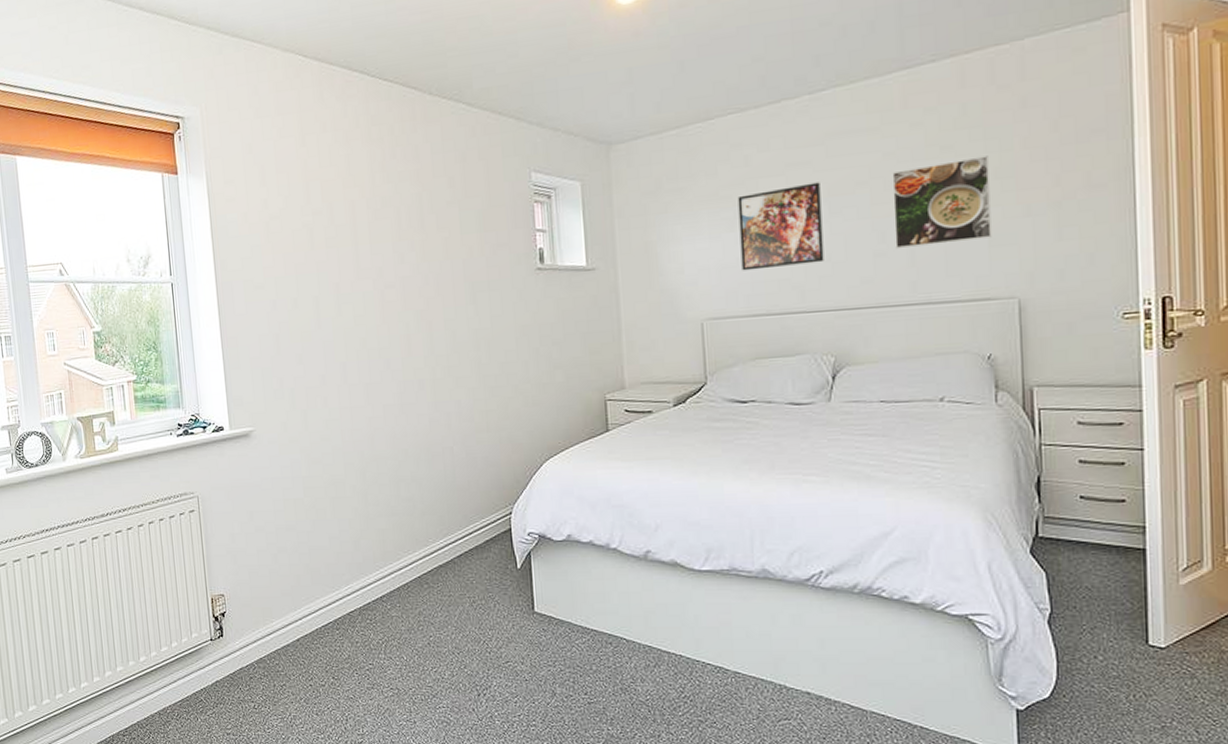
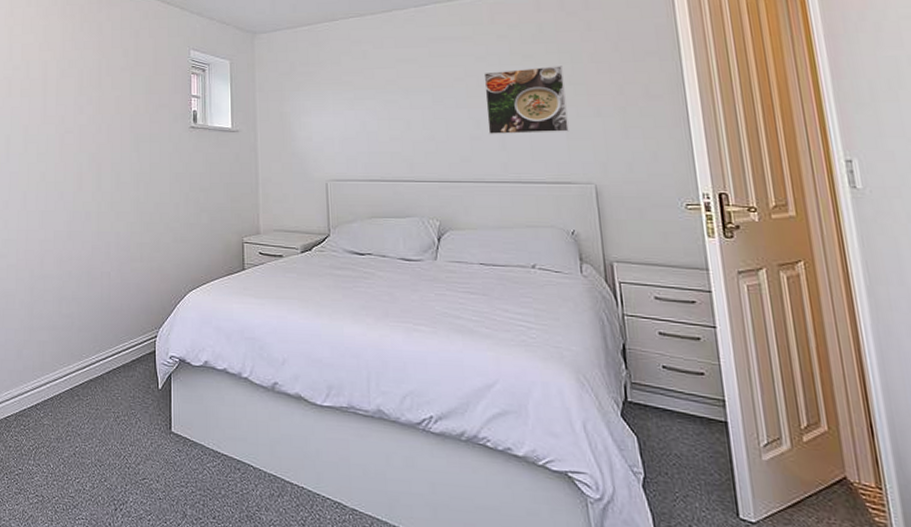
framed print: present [737,182,824,271] -> none [357,76,429,143]

